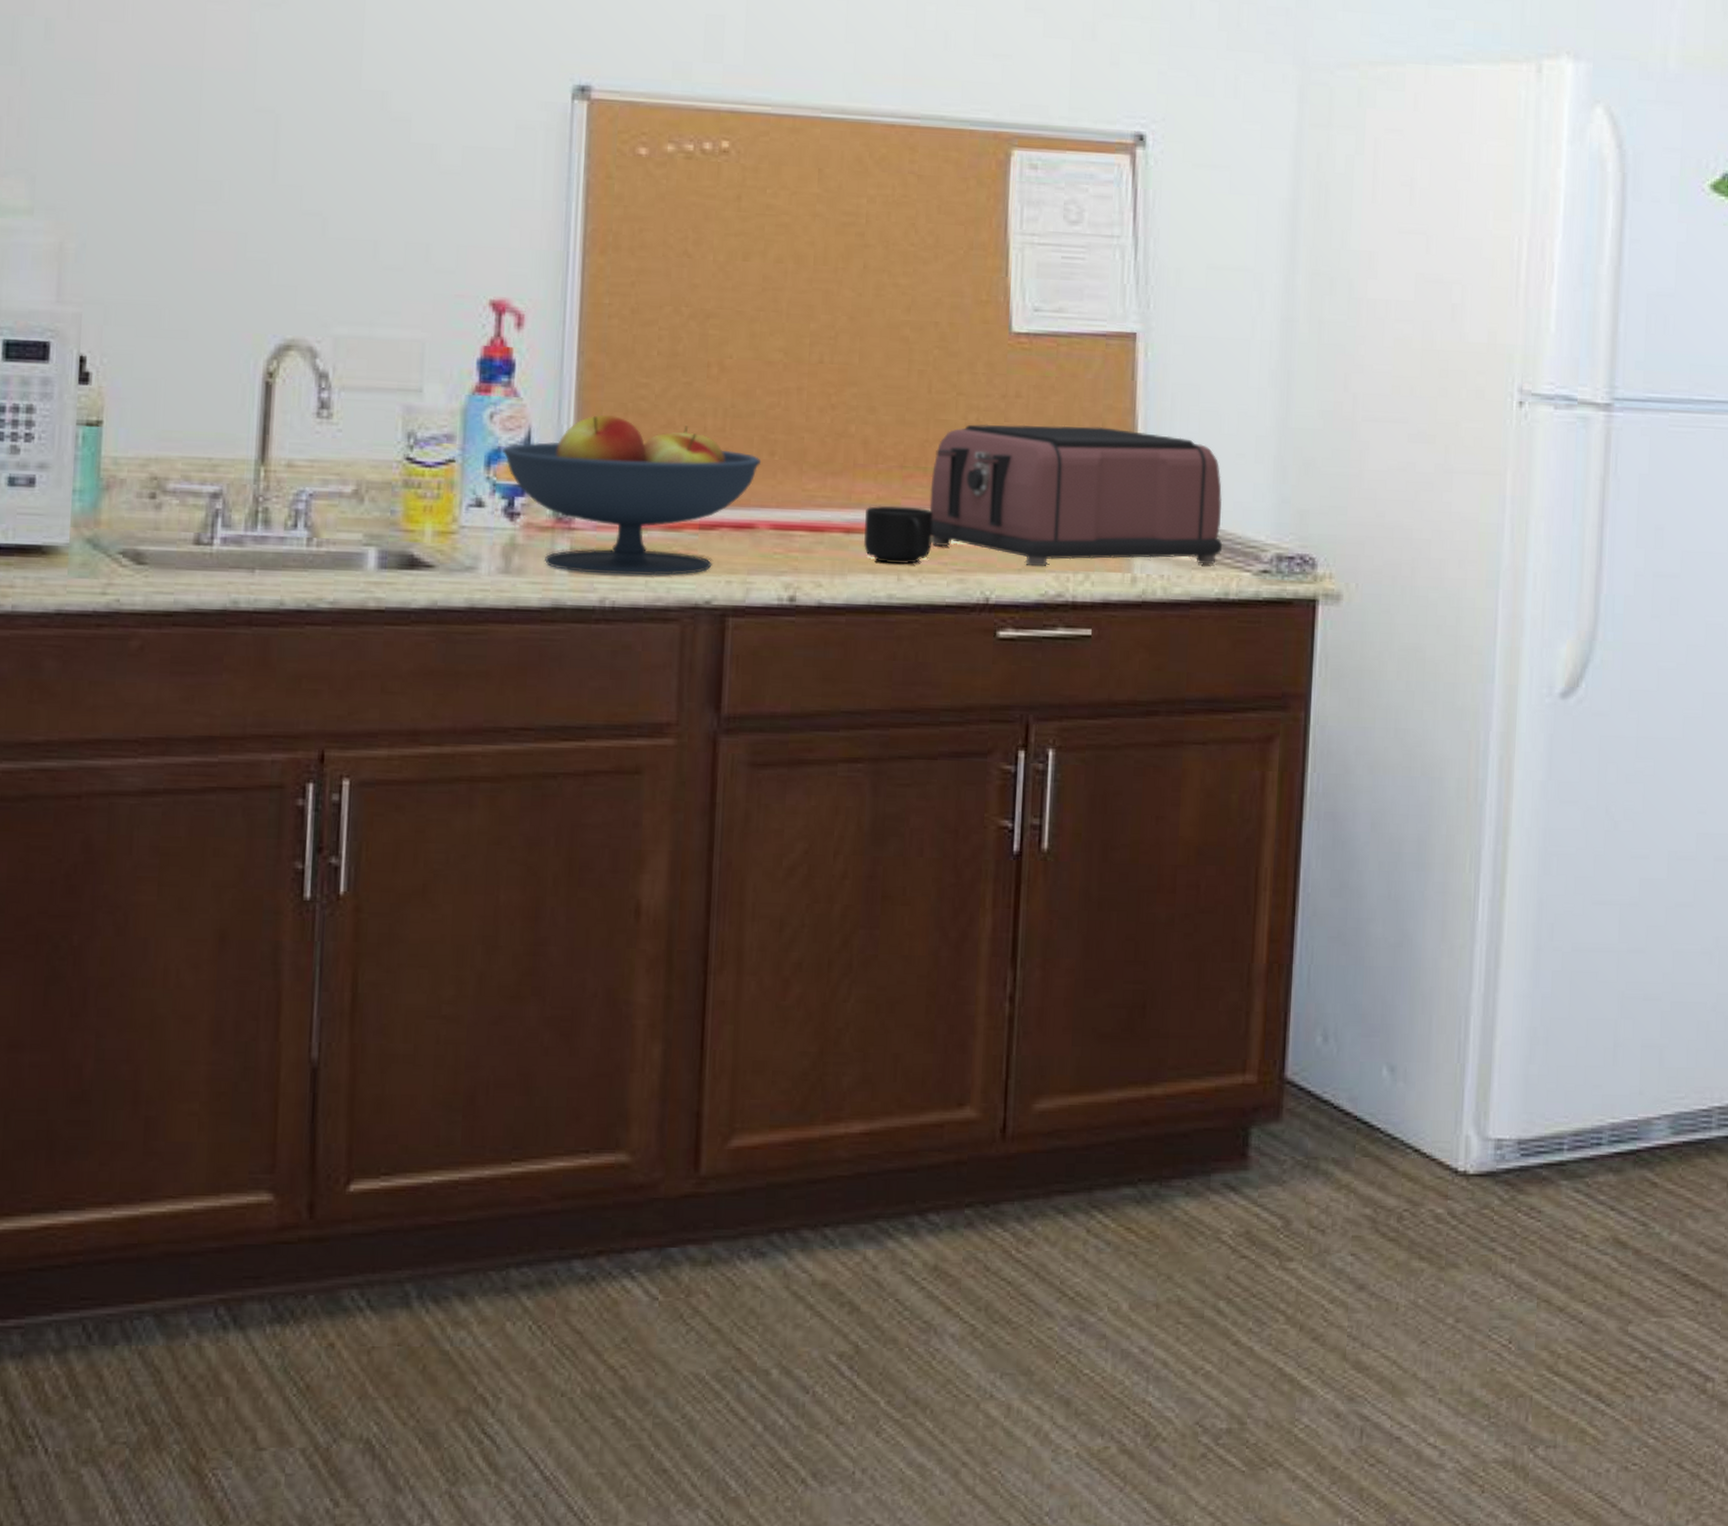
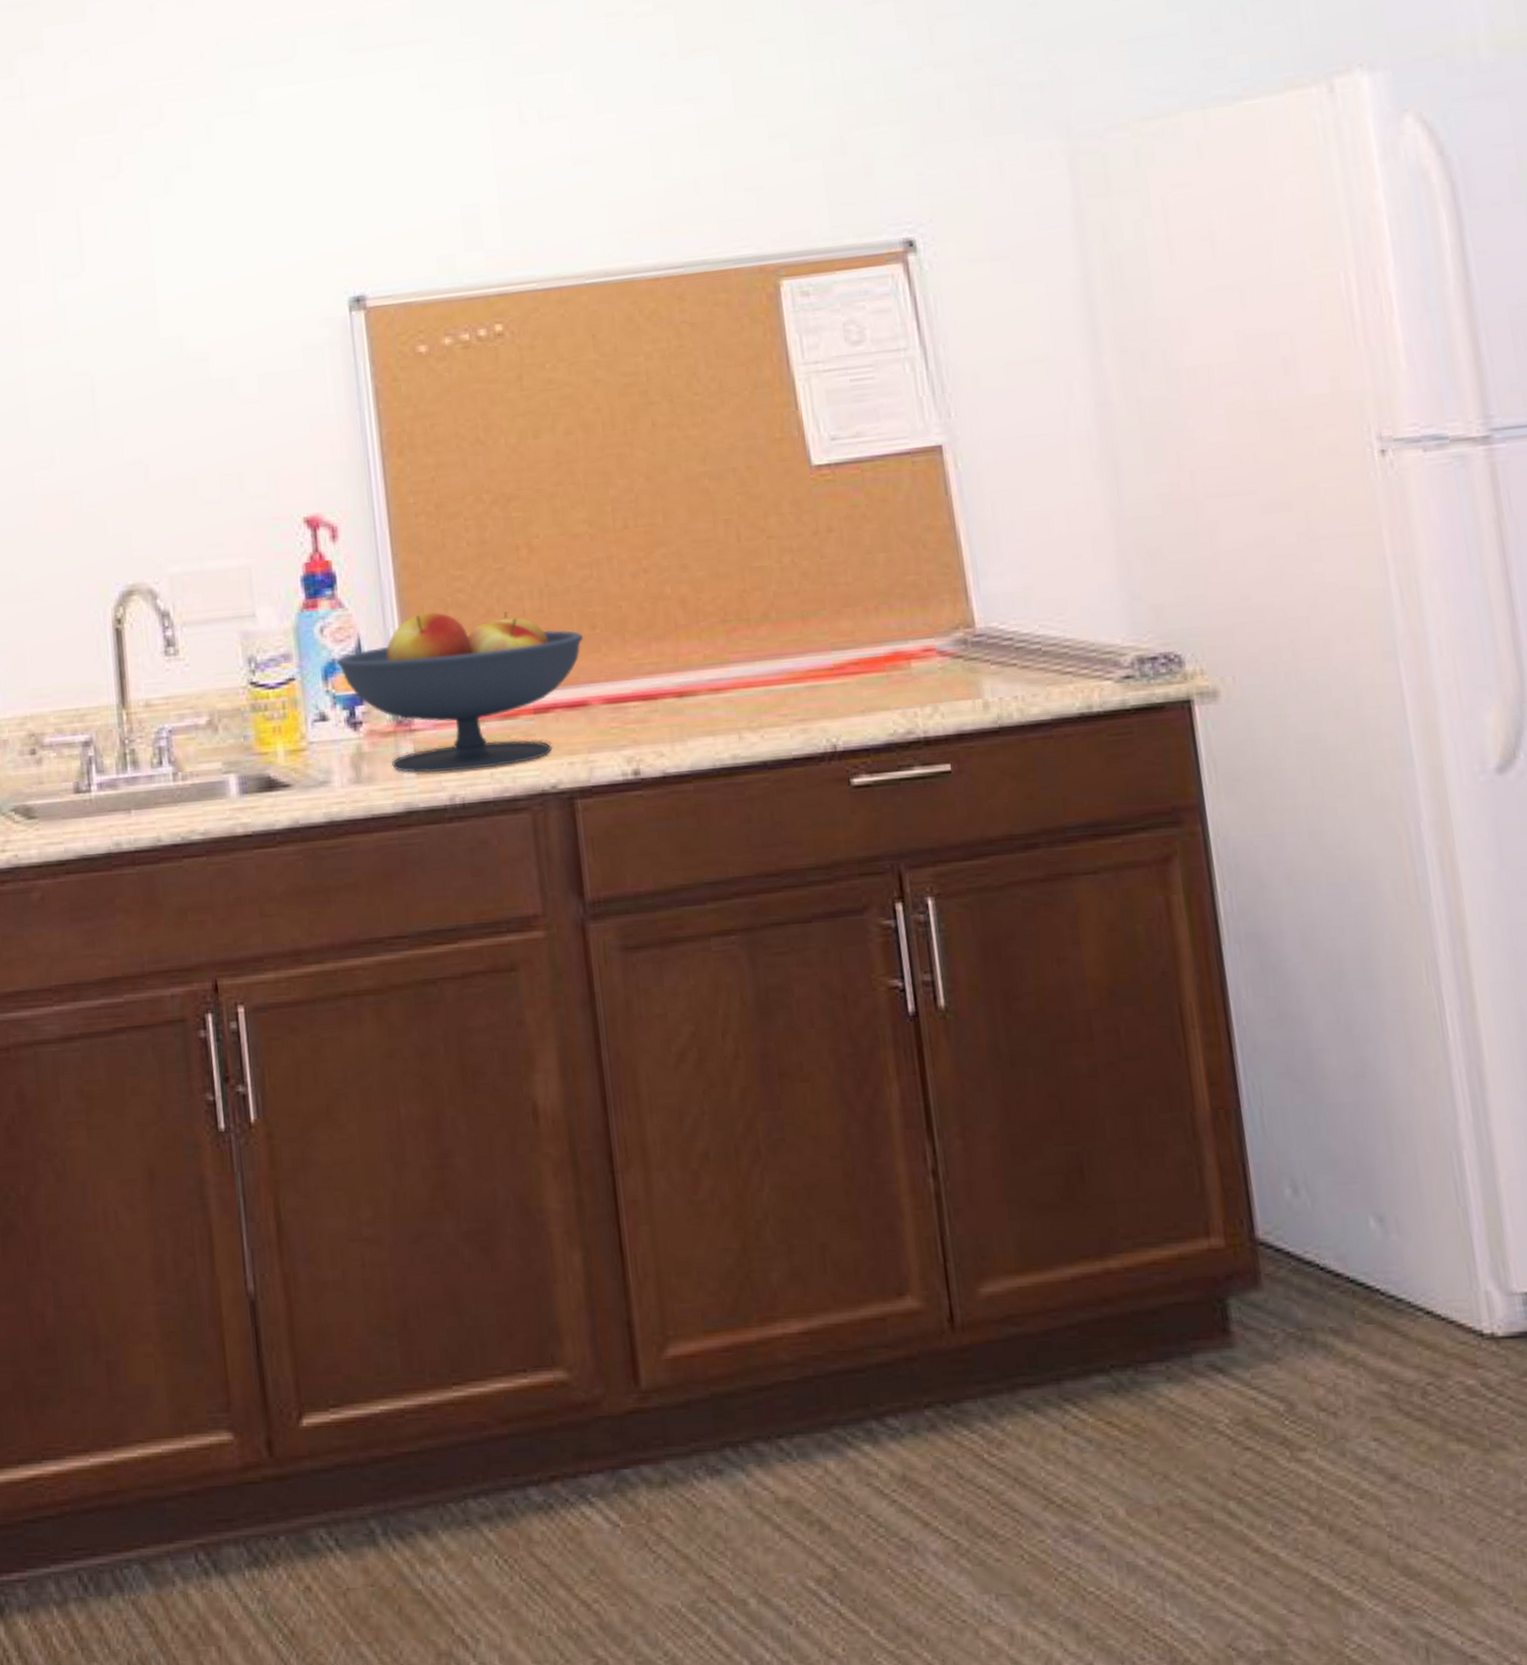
mug: present [864,505,933,564] -> none [695,660,768,723]
toaster: present [929,424,1223,567] -> none [755,547,1077,706]

